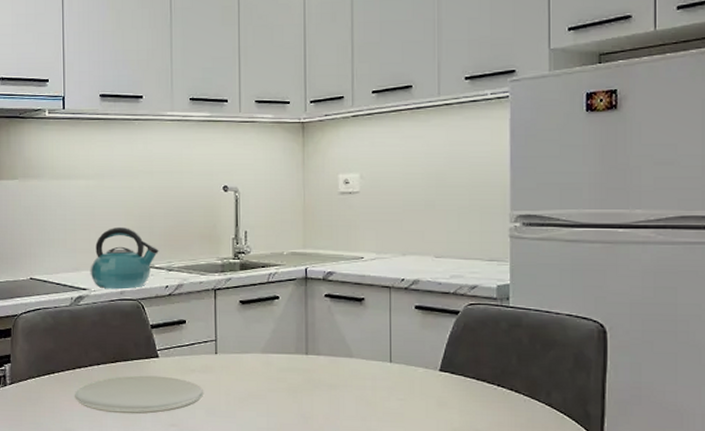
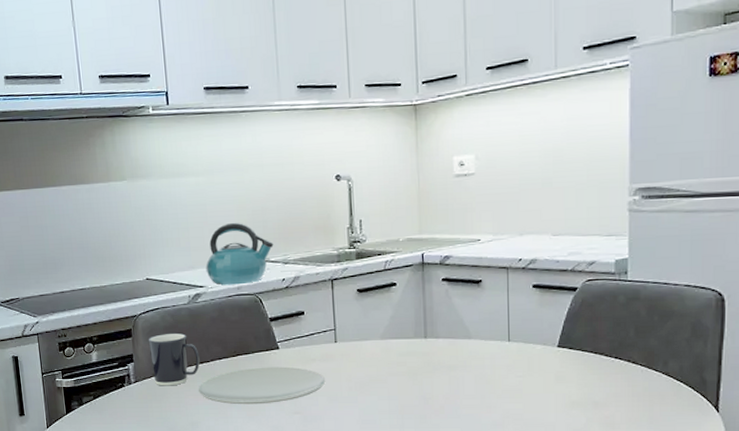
mug: none [27,334,78,390] -> present [148,332,200,386]

